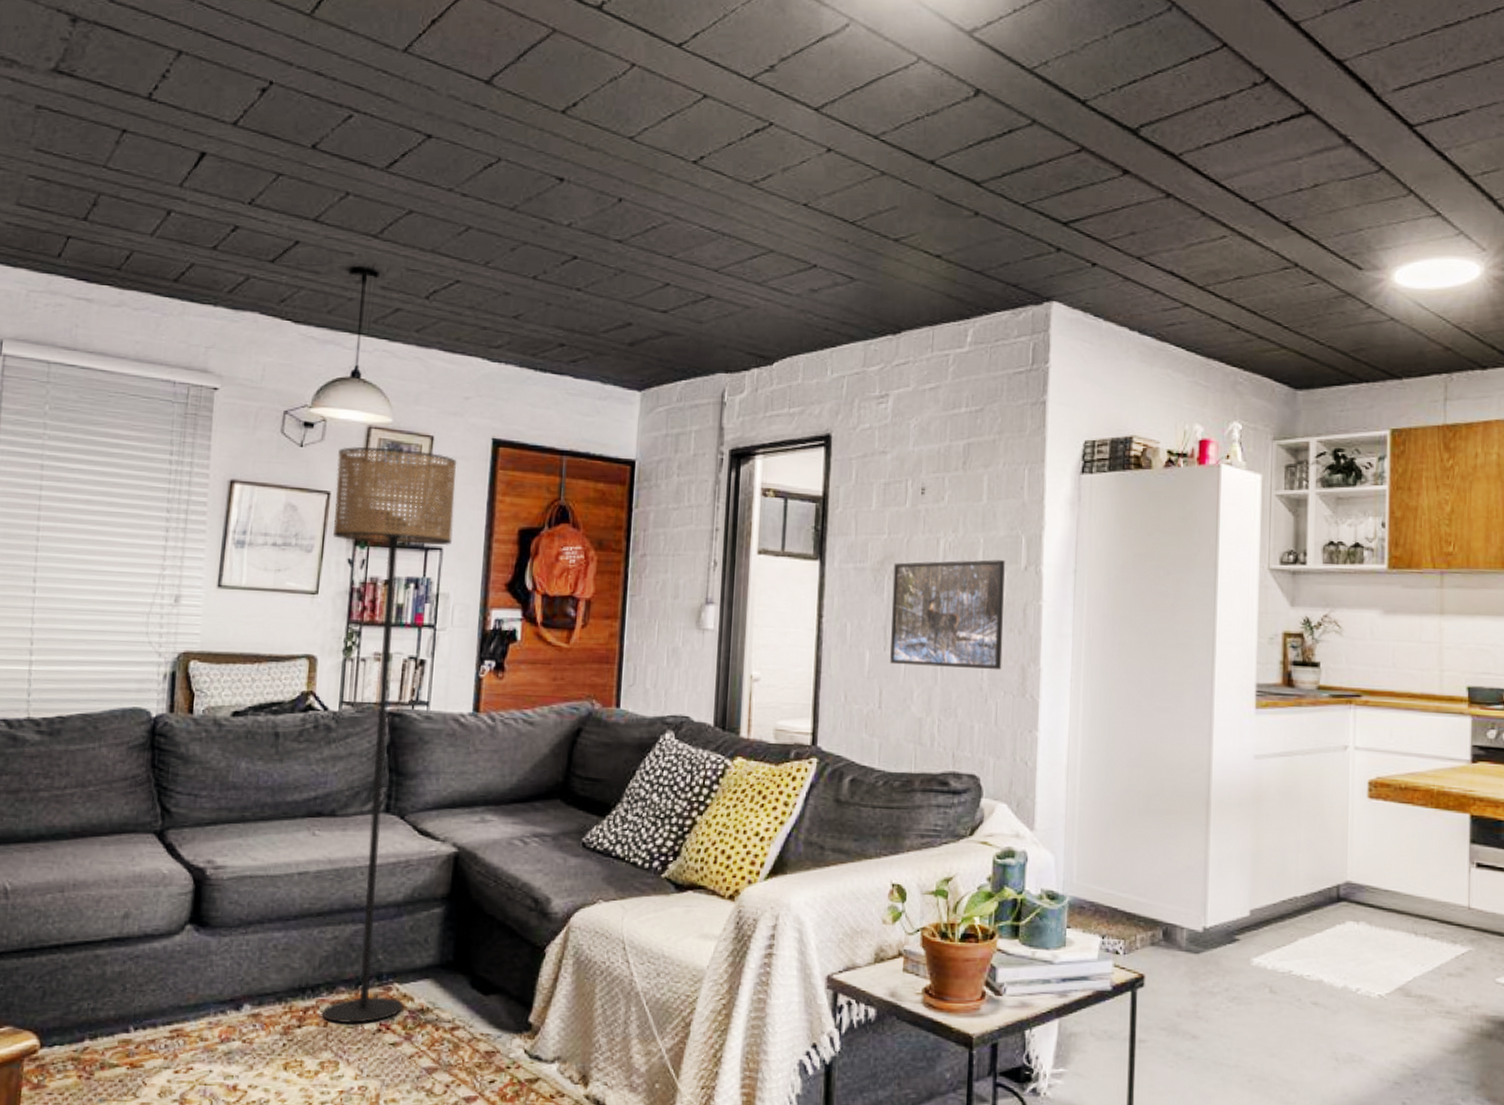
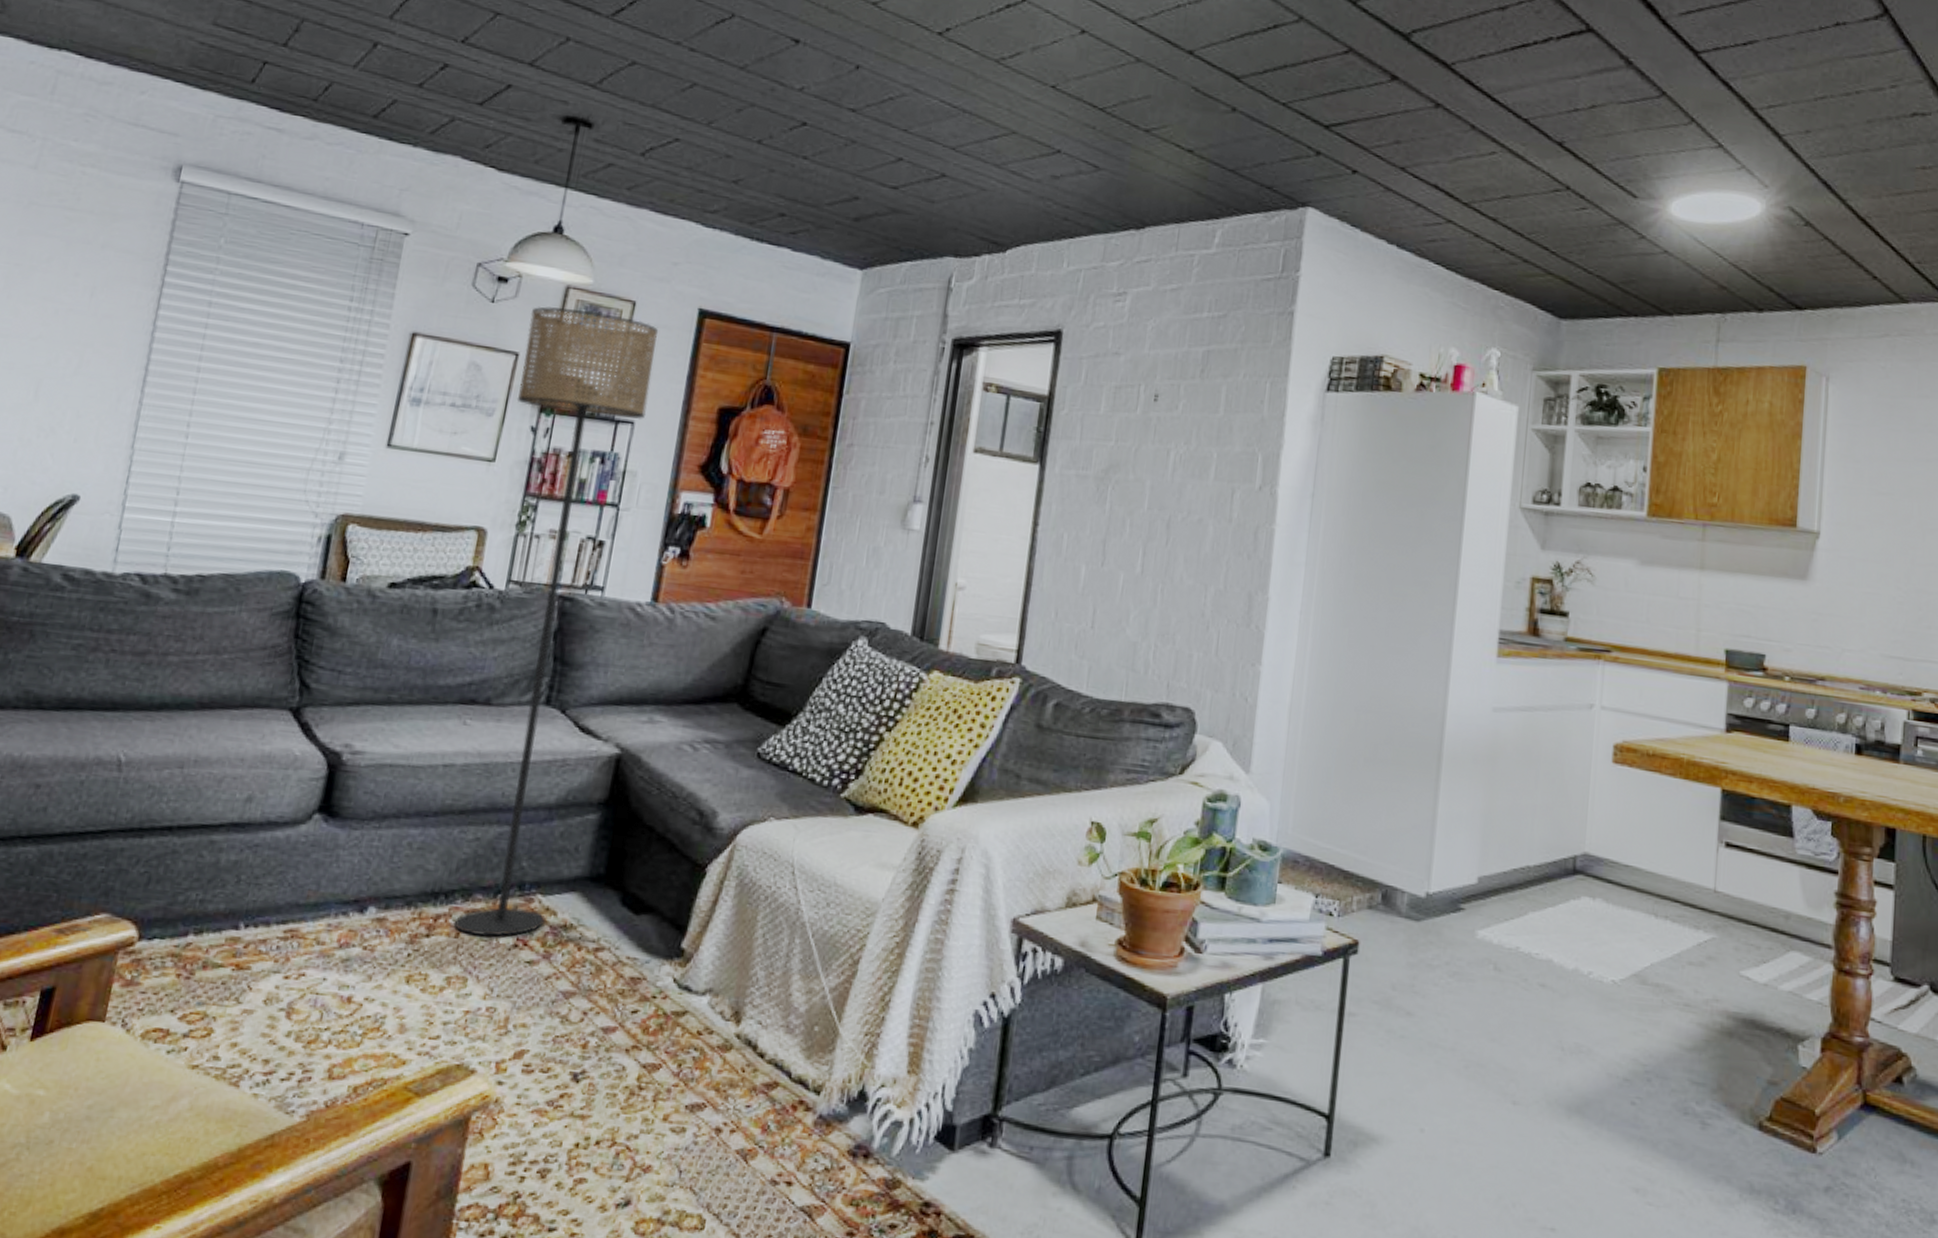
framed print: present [890,560,1005,670] -> none [1107,472,1239,596]

